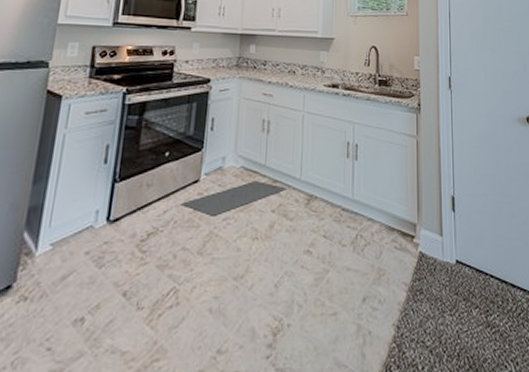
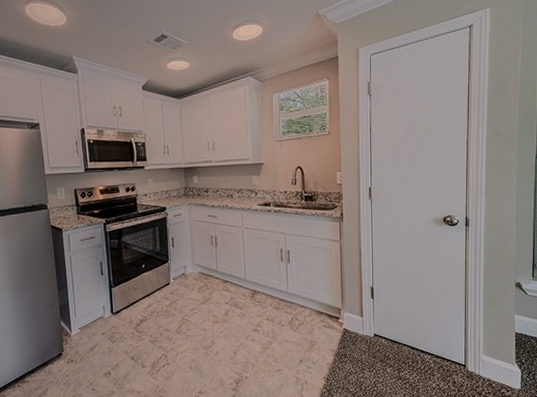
mat: present [181,181,287,216] -> none [160,282,235,308]

